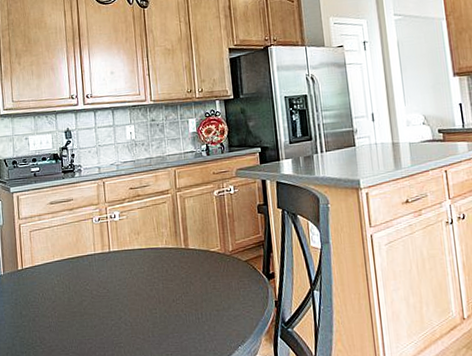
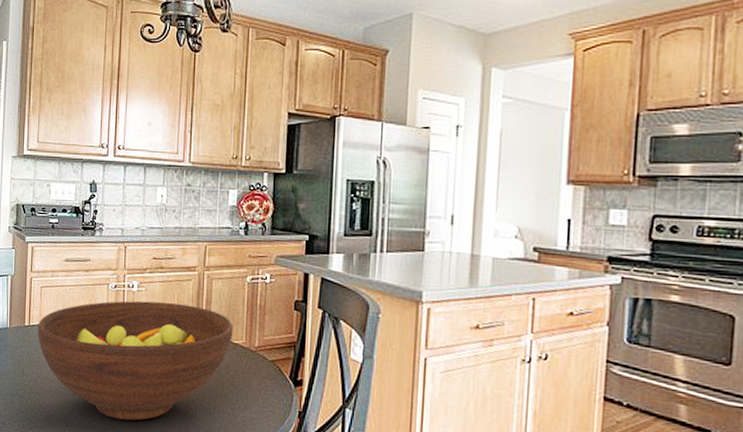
fruit bowl: none [30,224,209,341] -> present [38,300,233,421]

